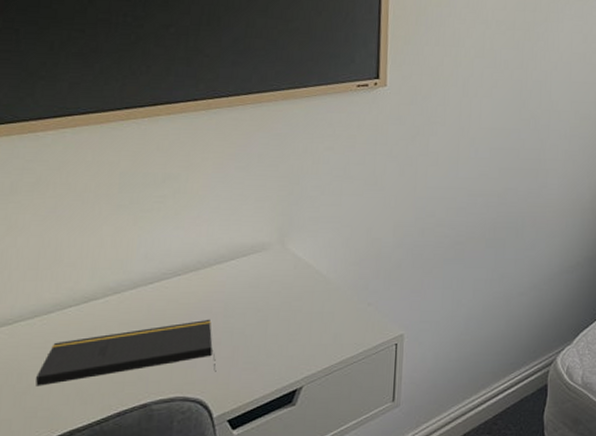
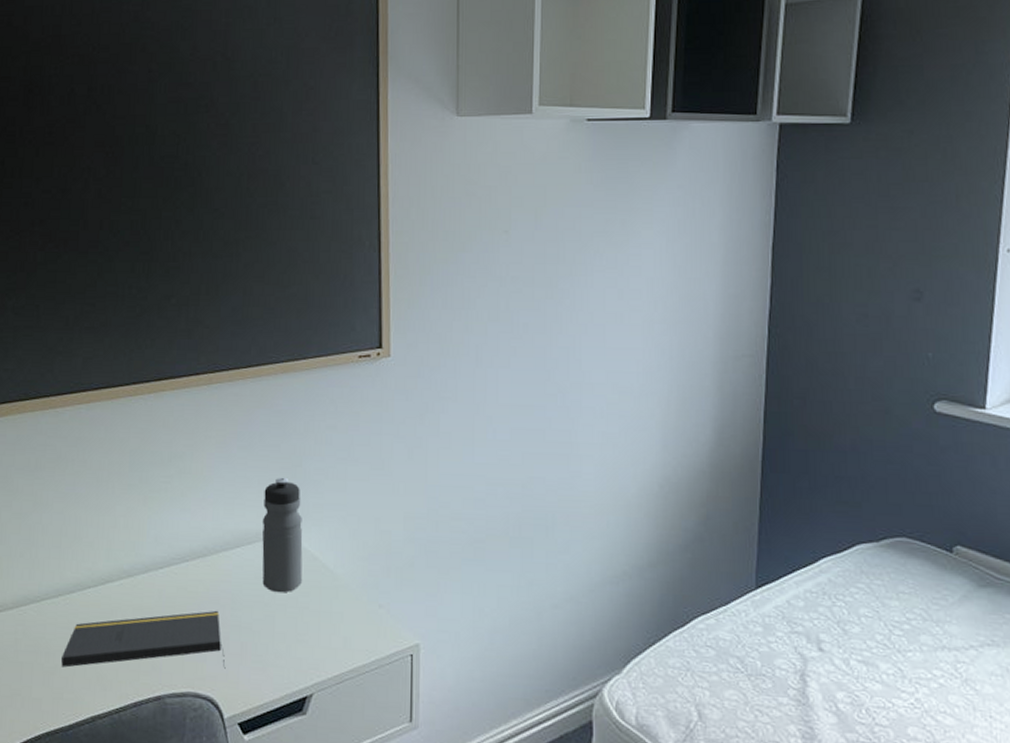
water bottle: none [256,194,298,299] -> present [262,477,303,593]

